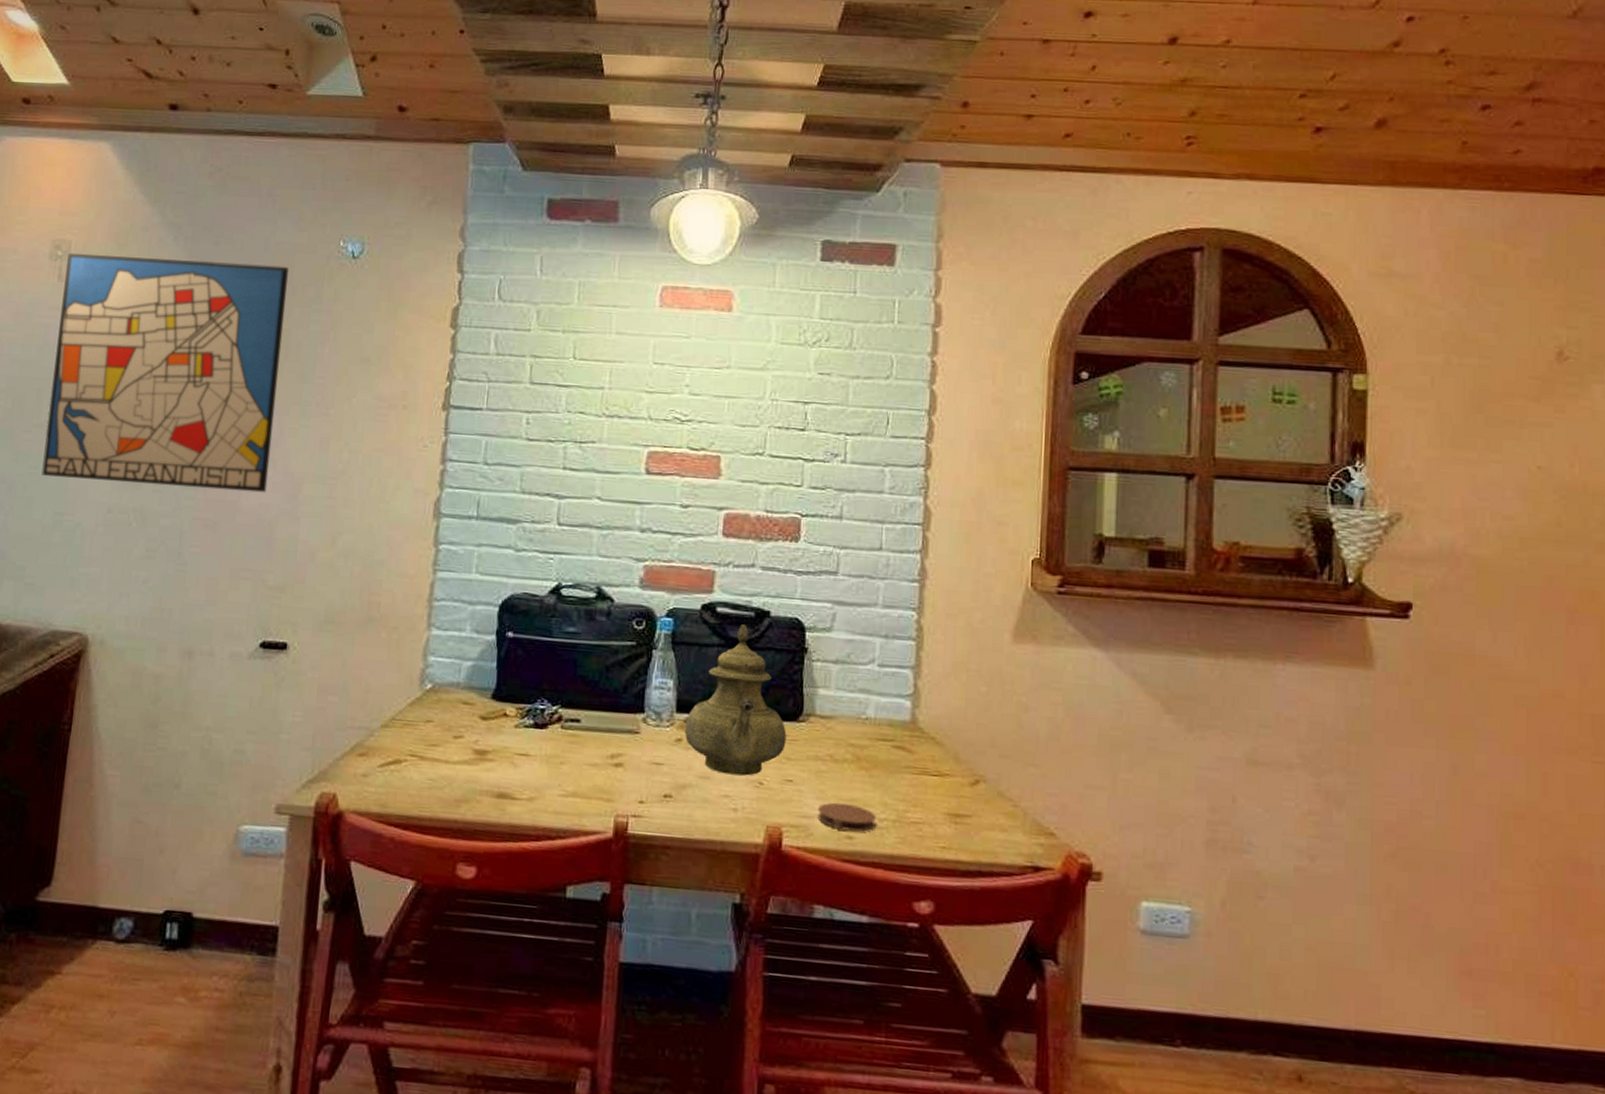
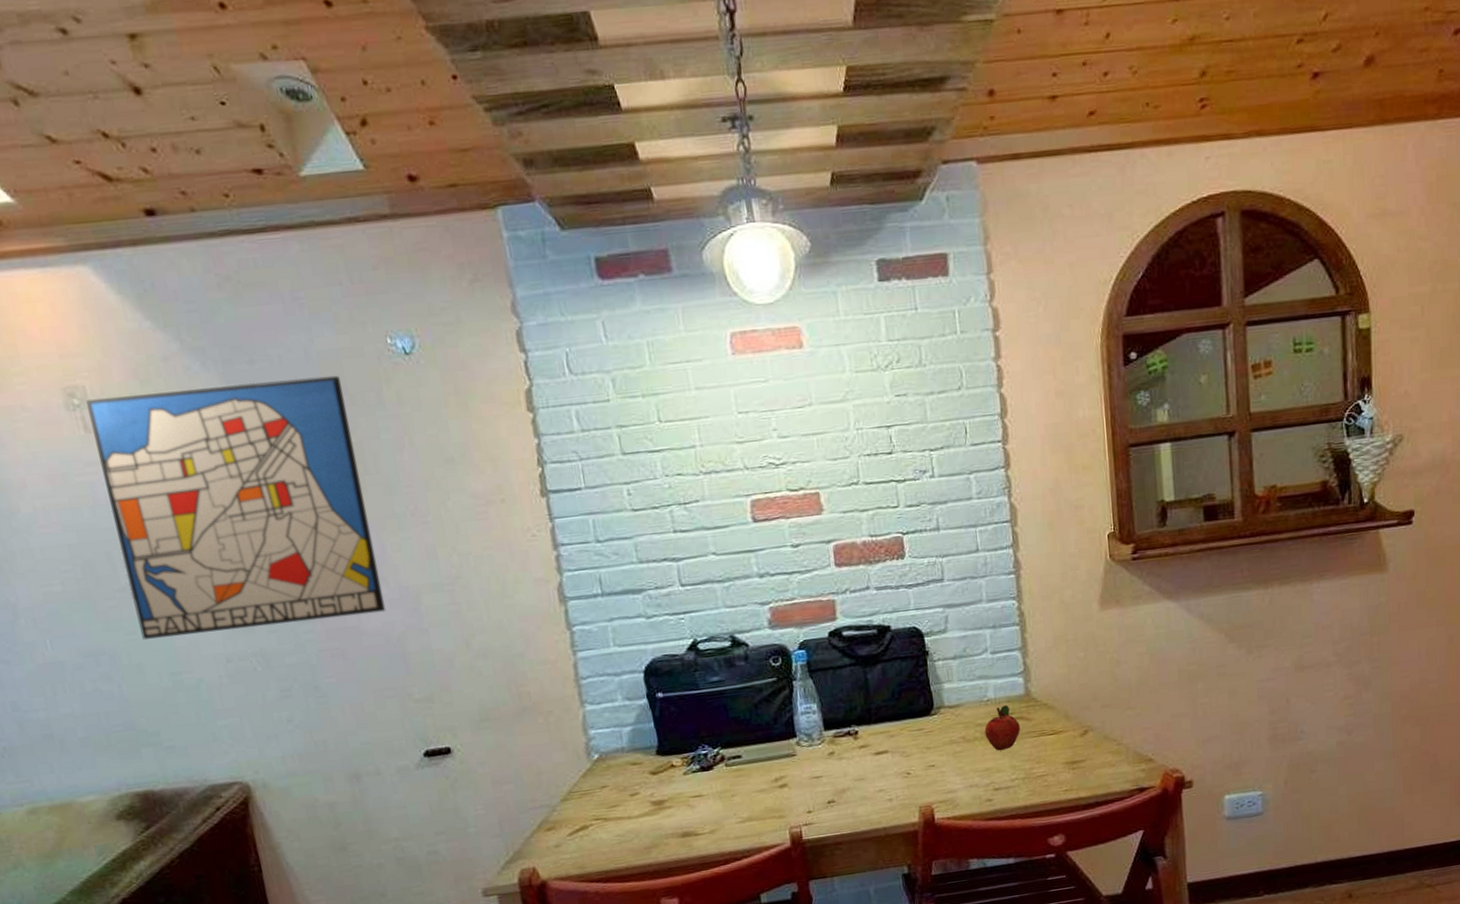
teapot: present [684,624,787,776] -> none [834,642,924,773]
coaster: present [817,802,876,832] -> none [959,773,1009,796]
fruit: none [857,728,899,782] -> present [984,705,1020,751]

